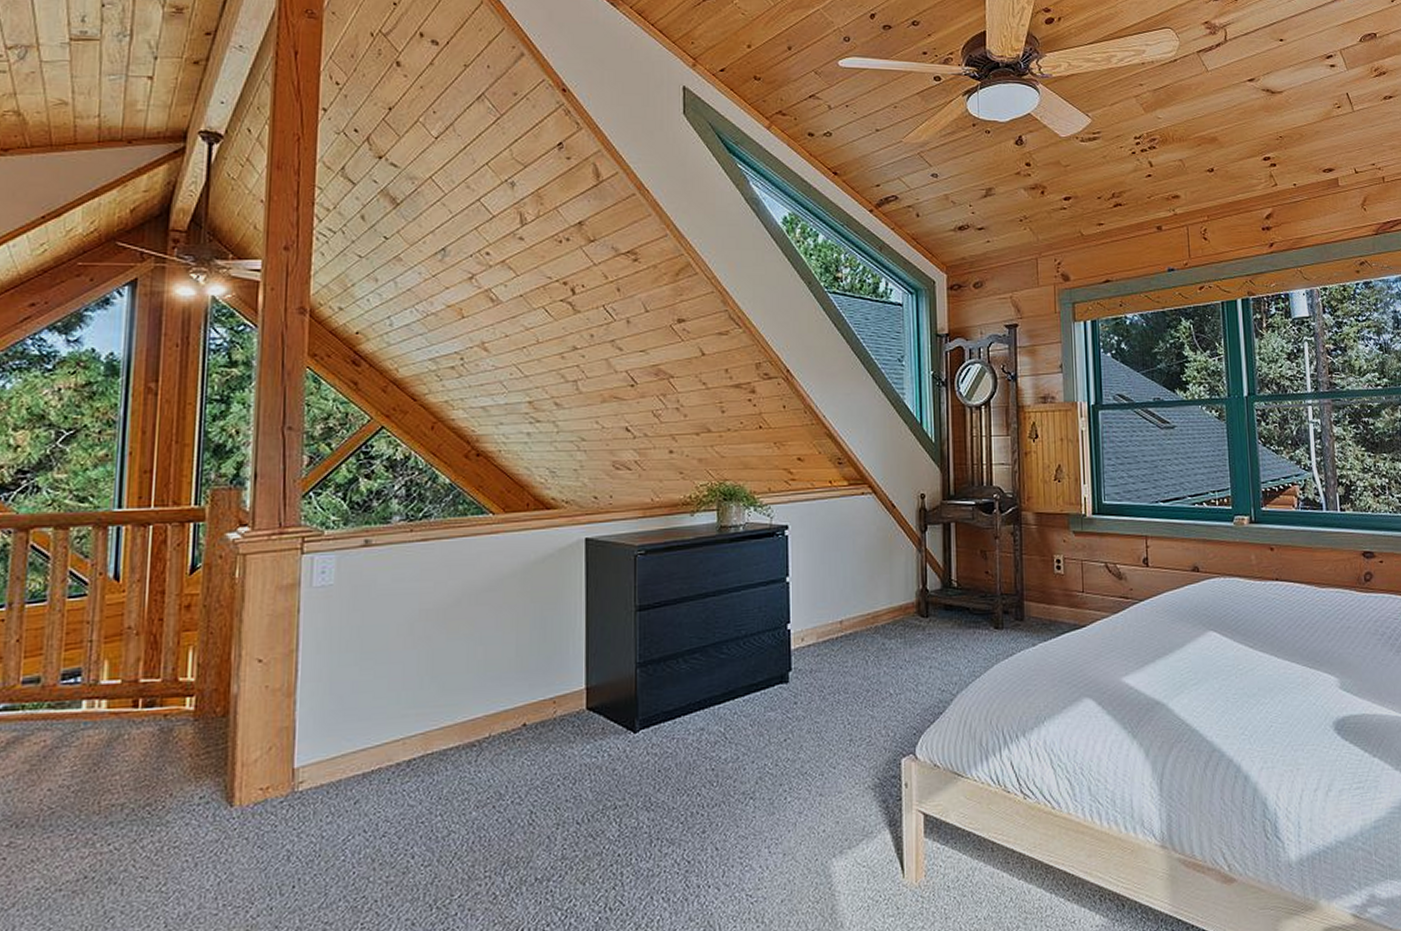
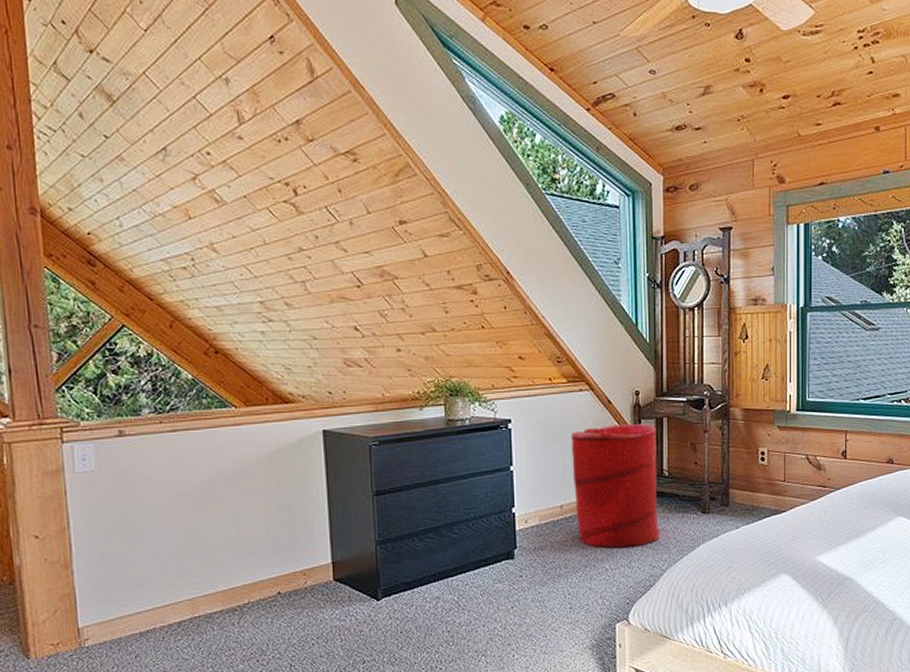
laundry hamper: none [853,529,951,670] -> present [571,423,662,548]

